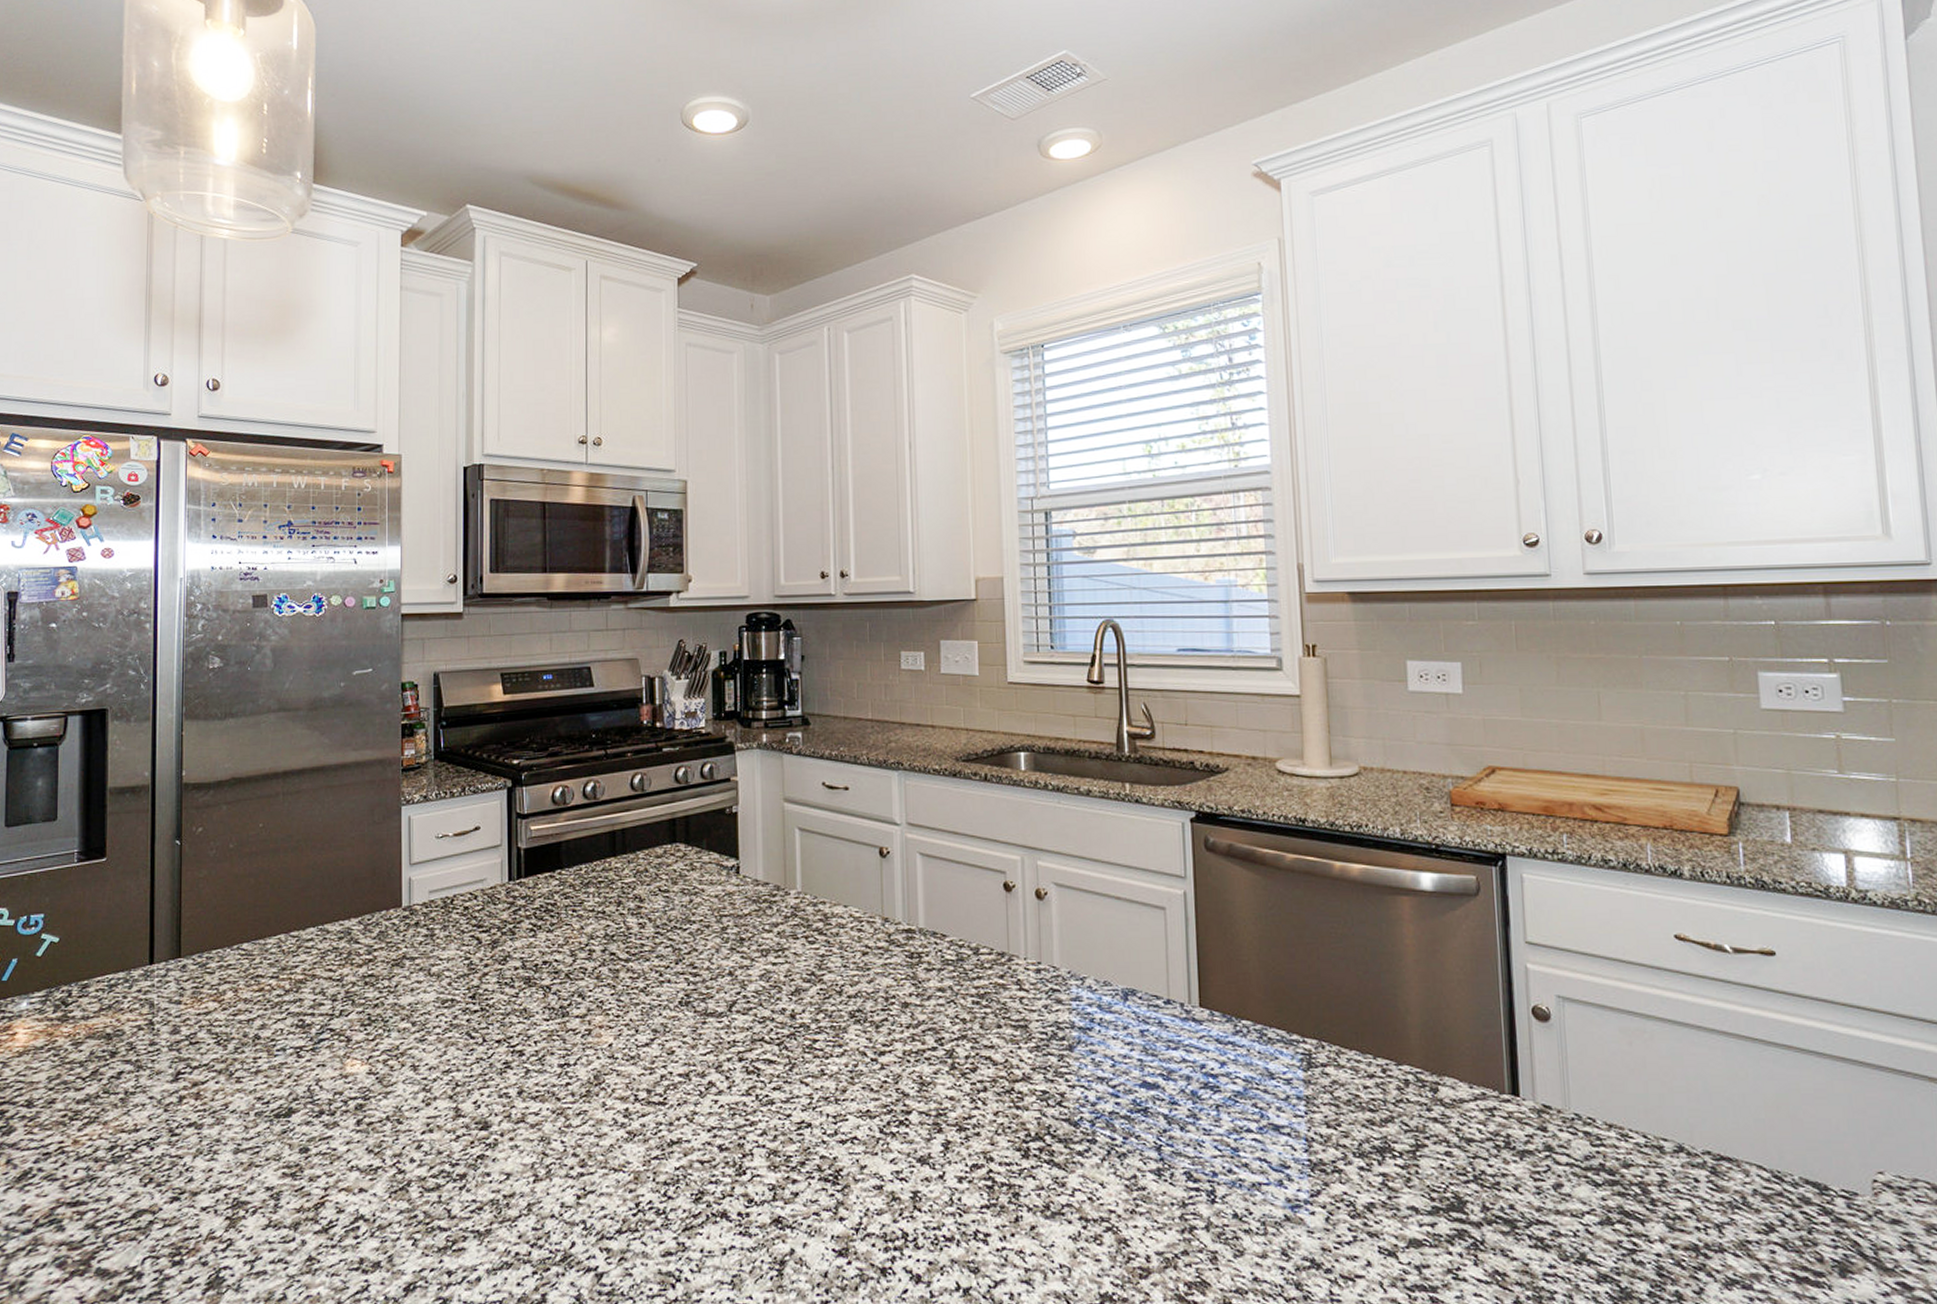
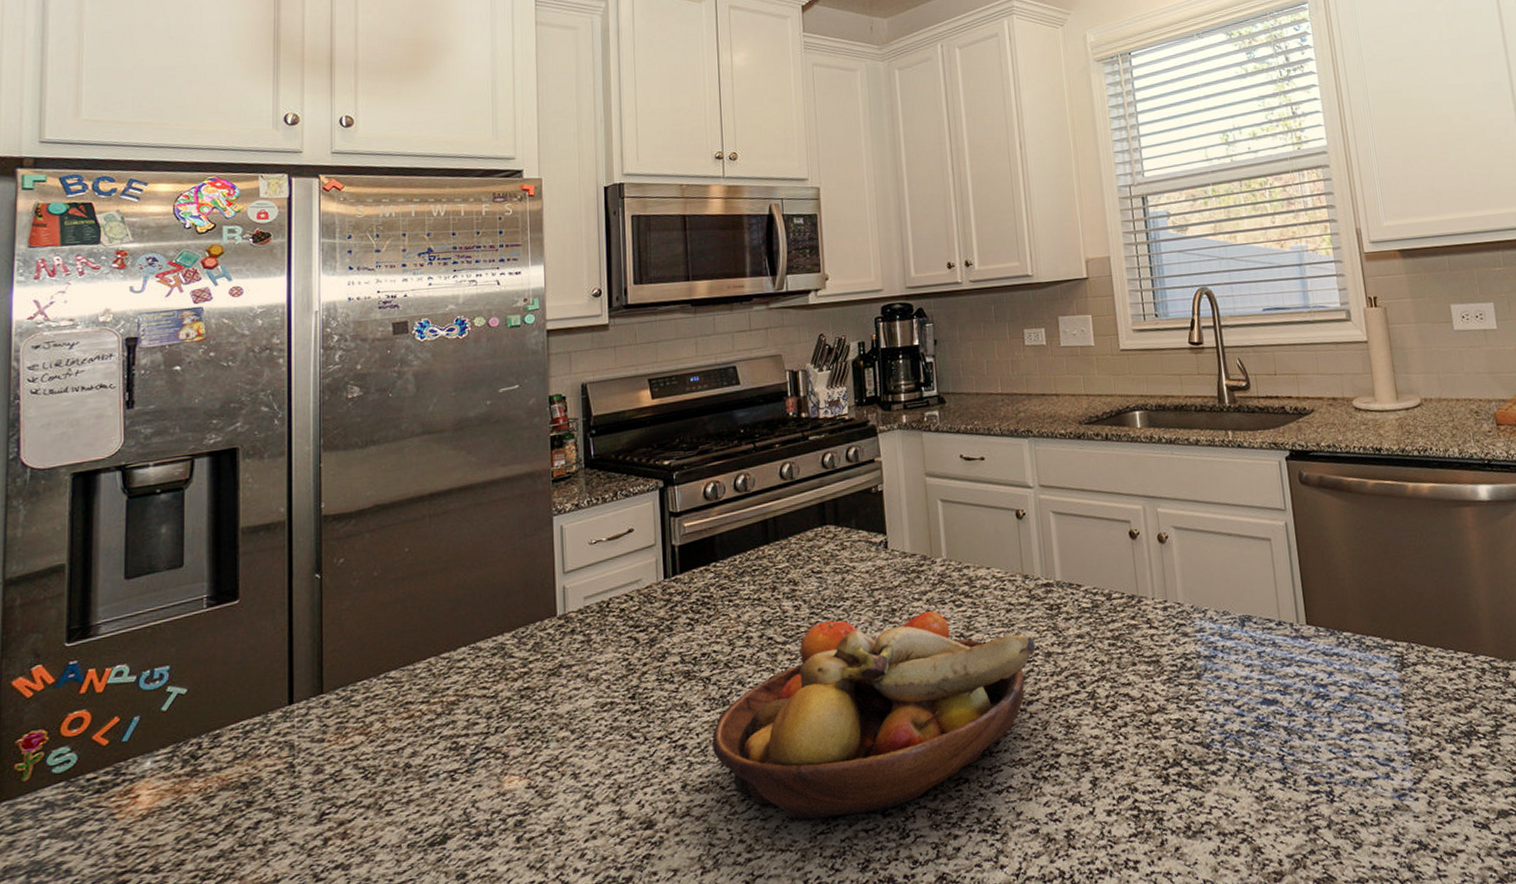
fruit bowl: none [550,943,891,1144] -> present [712,611,1035,820]

